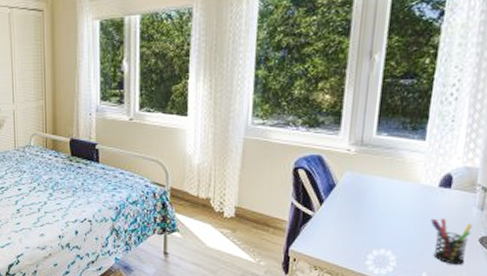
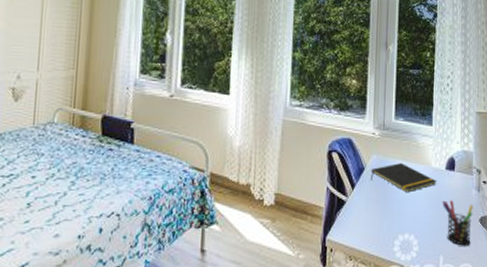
notepad: none [343,180,426,210] -> present [371,163,437,193]

